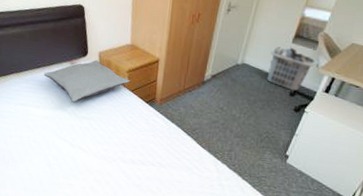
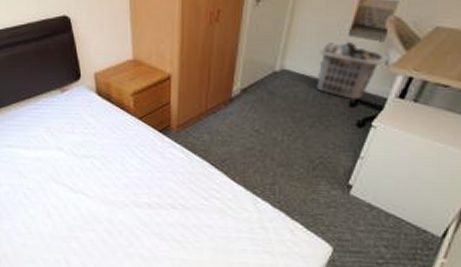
pillow: present [44,60,130,103] -> none [31,84,136,139]

